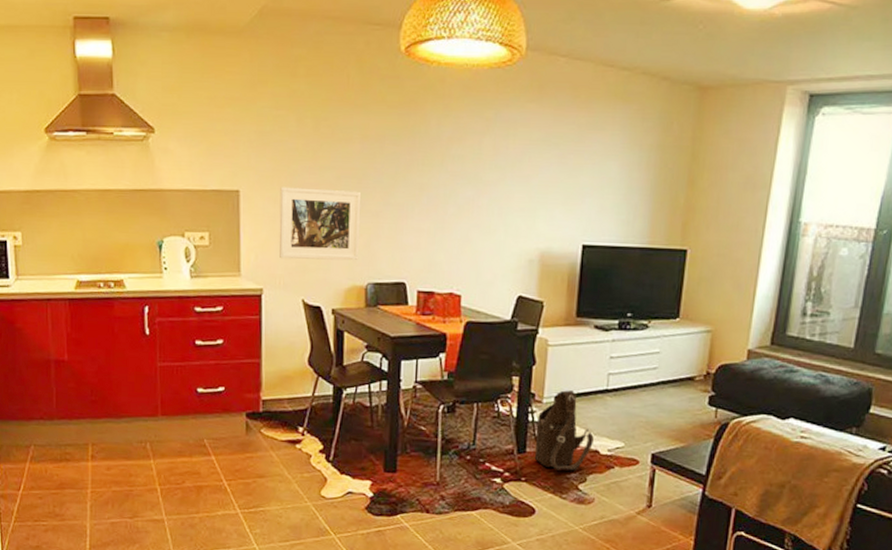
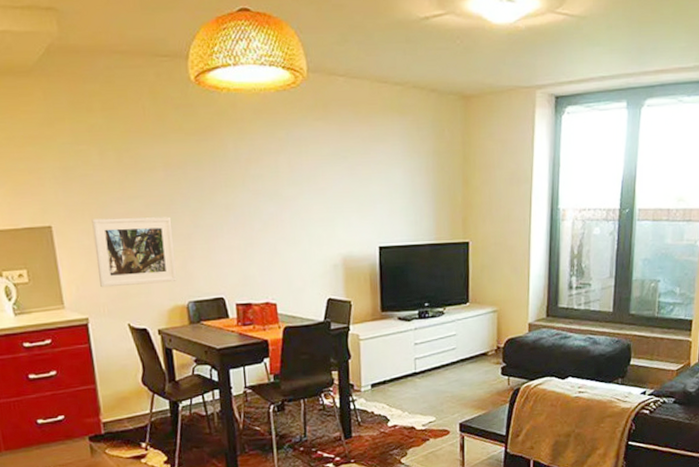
shoulder bag: present [534,390,594,471] -> none [358,377,409,449]

